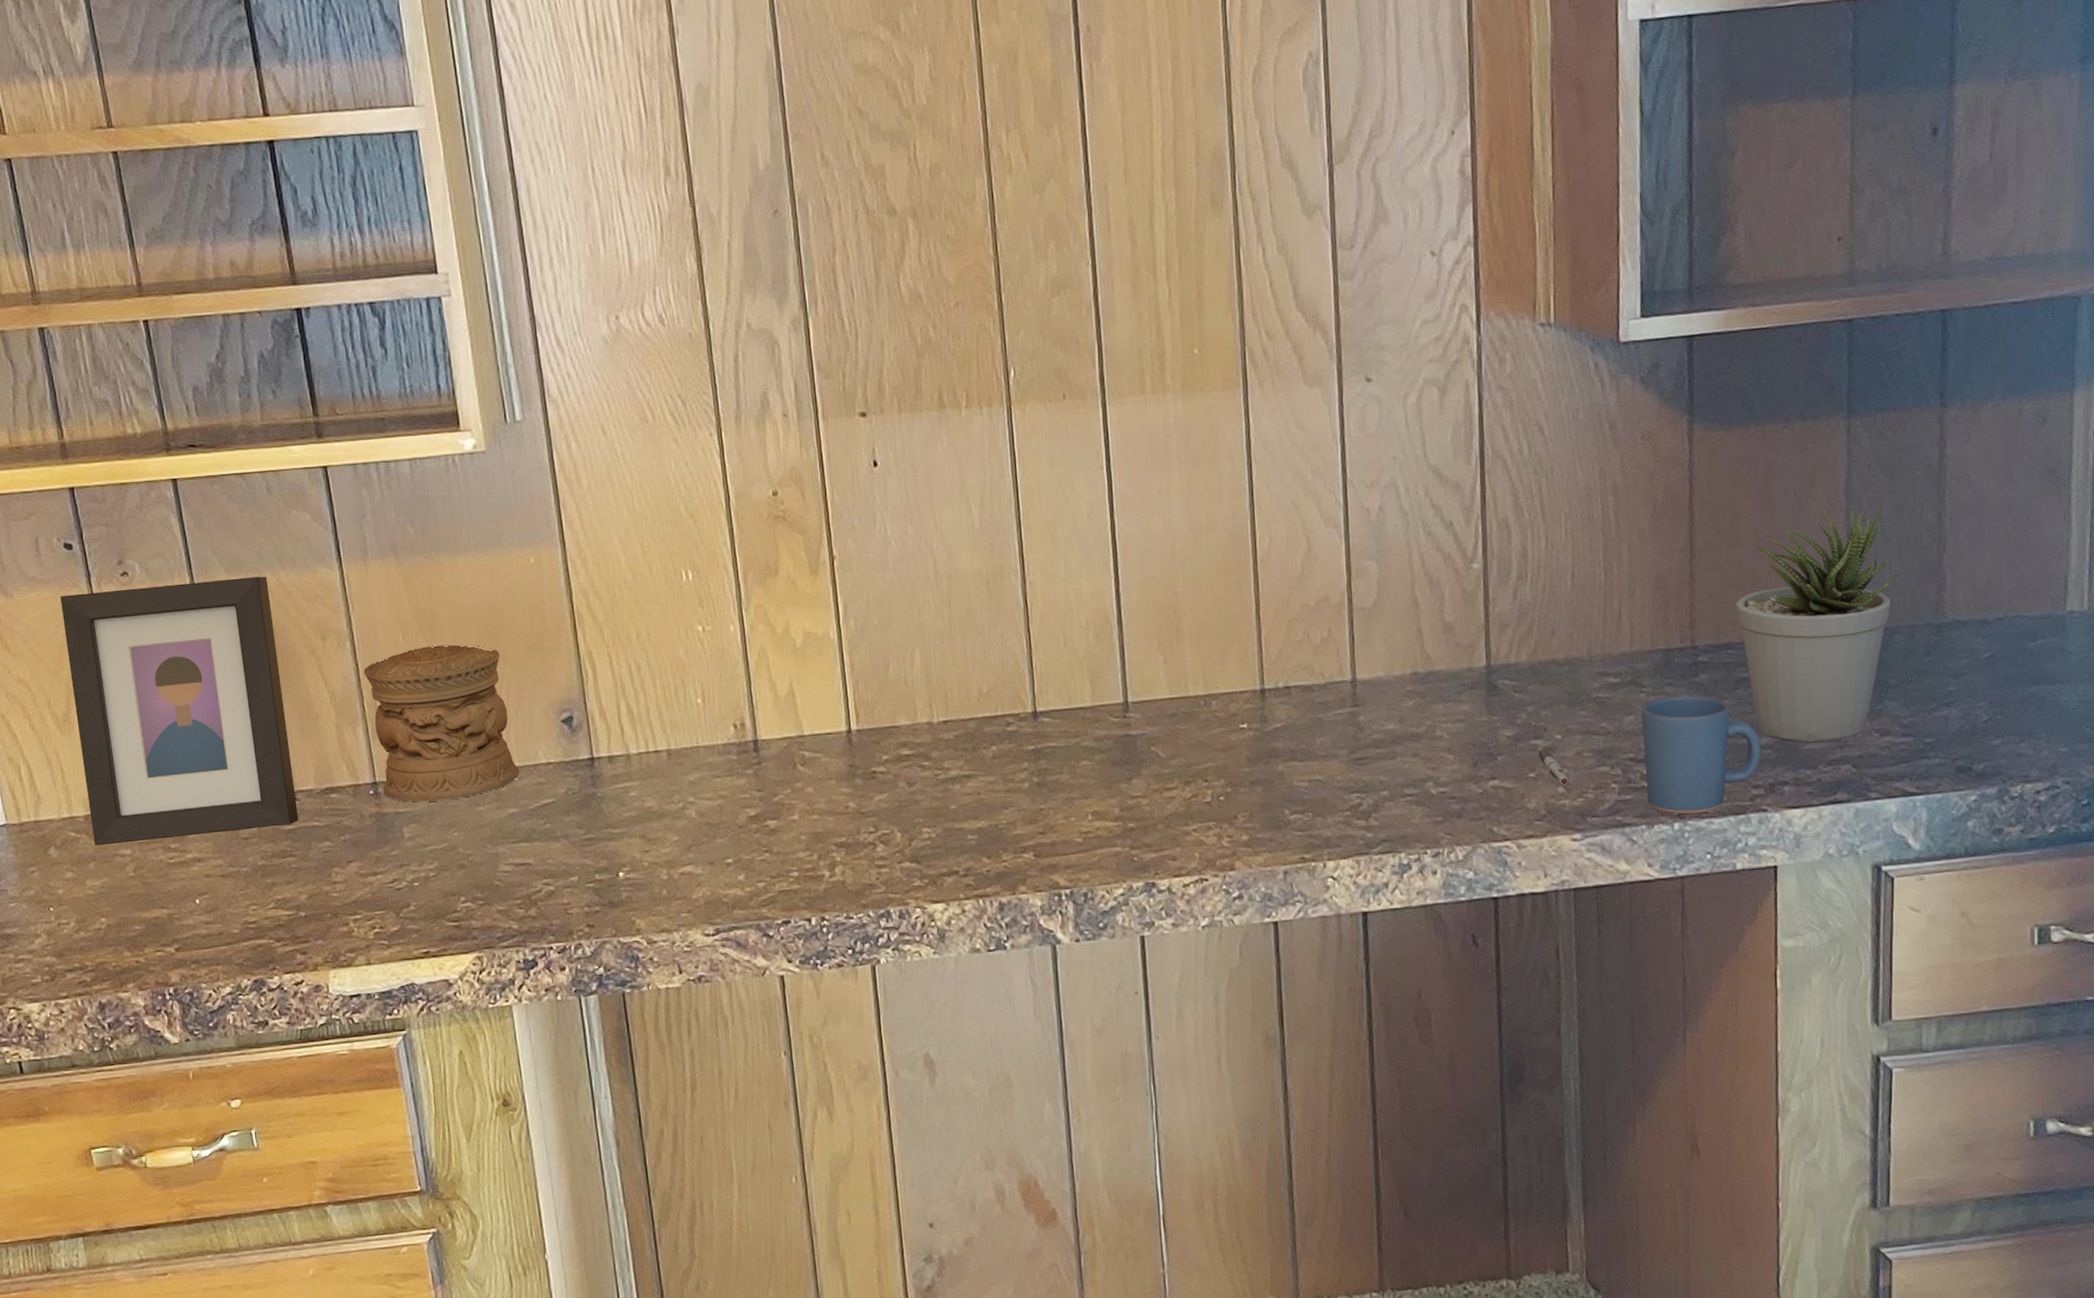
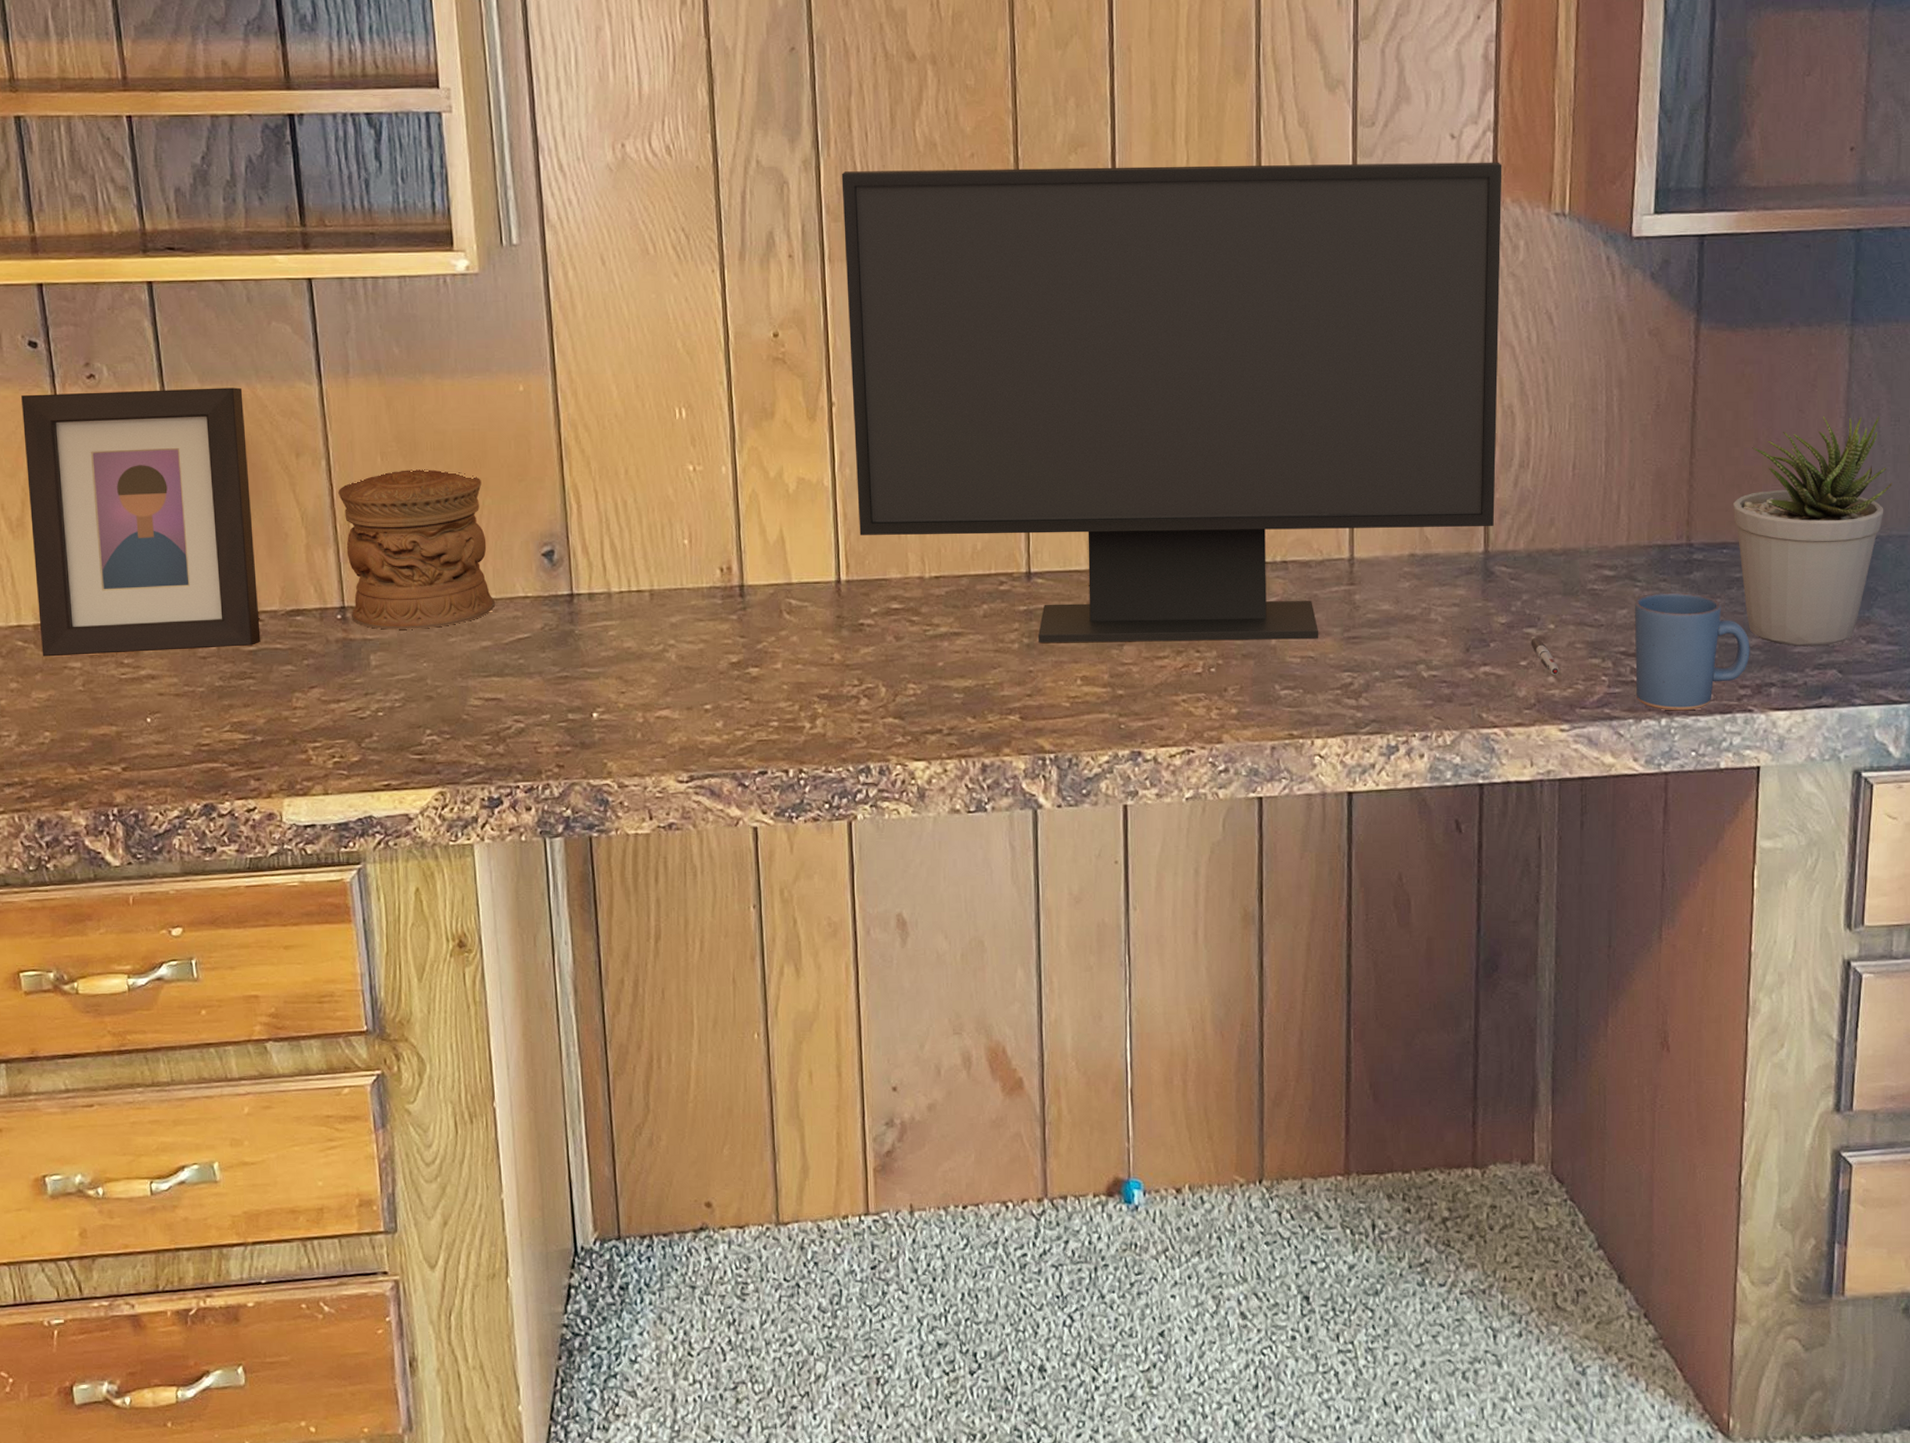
computer monitor: none [830,276,1495,781] -> present [841,162,1502,643]

